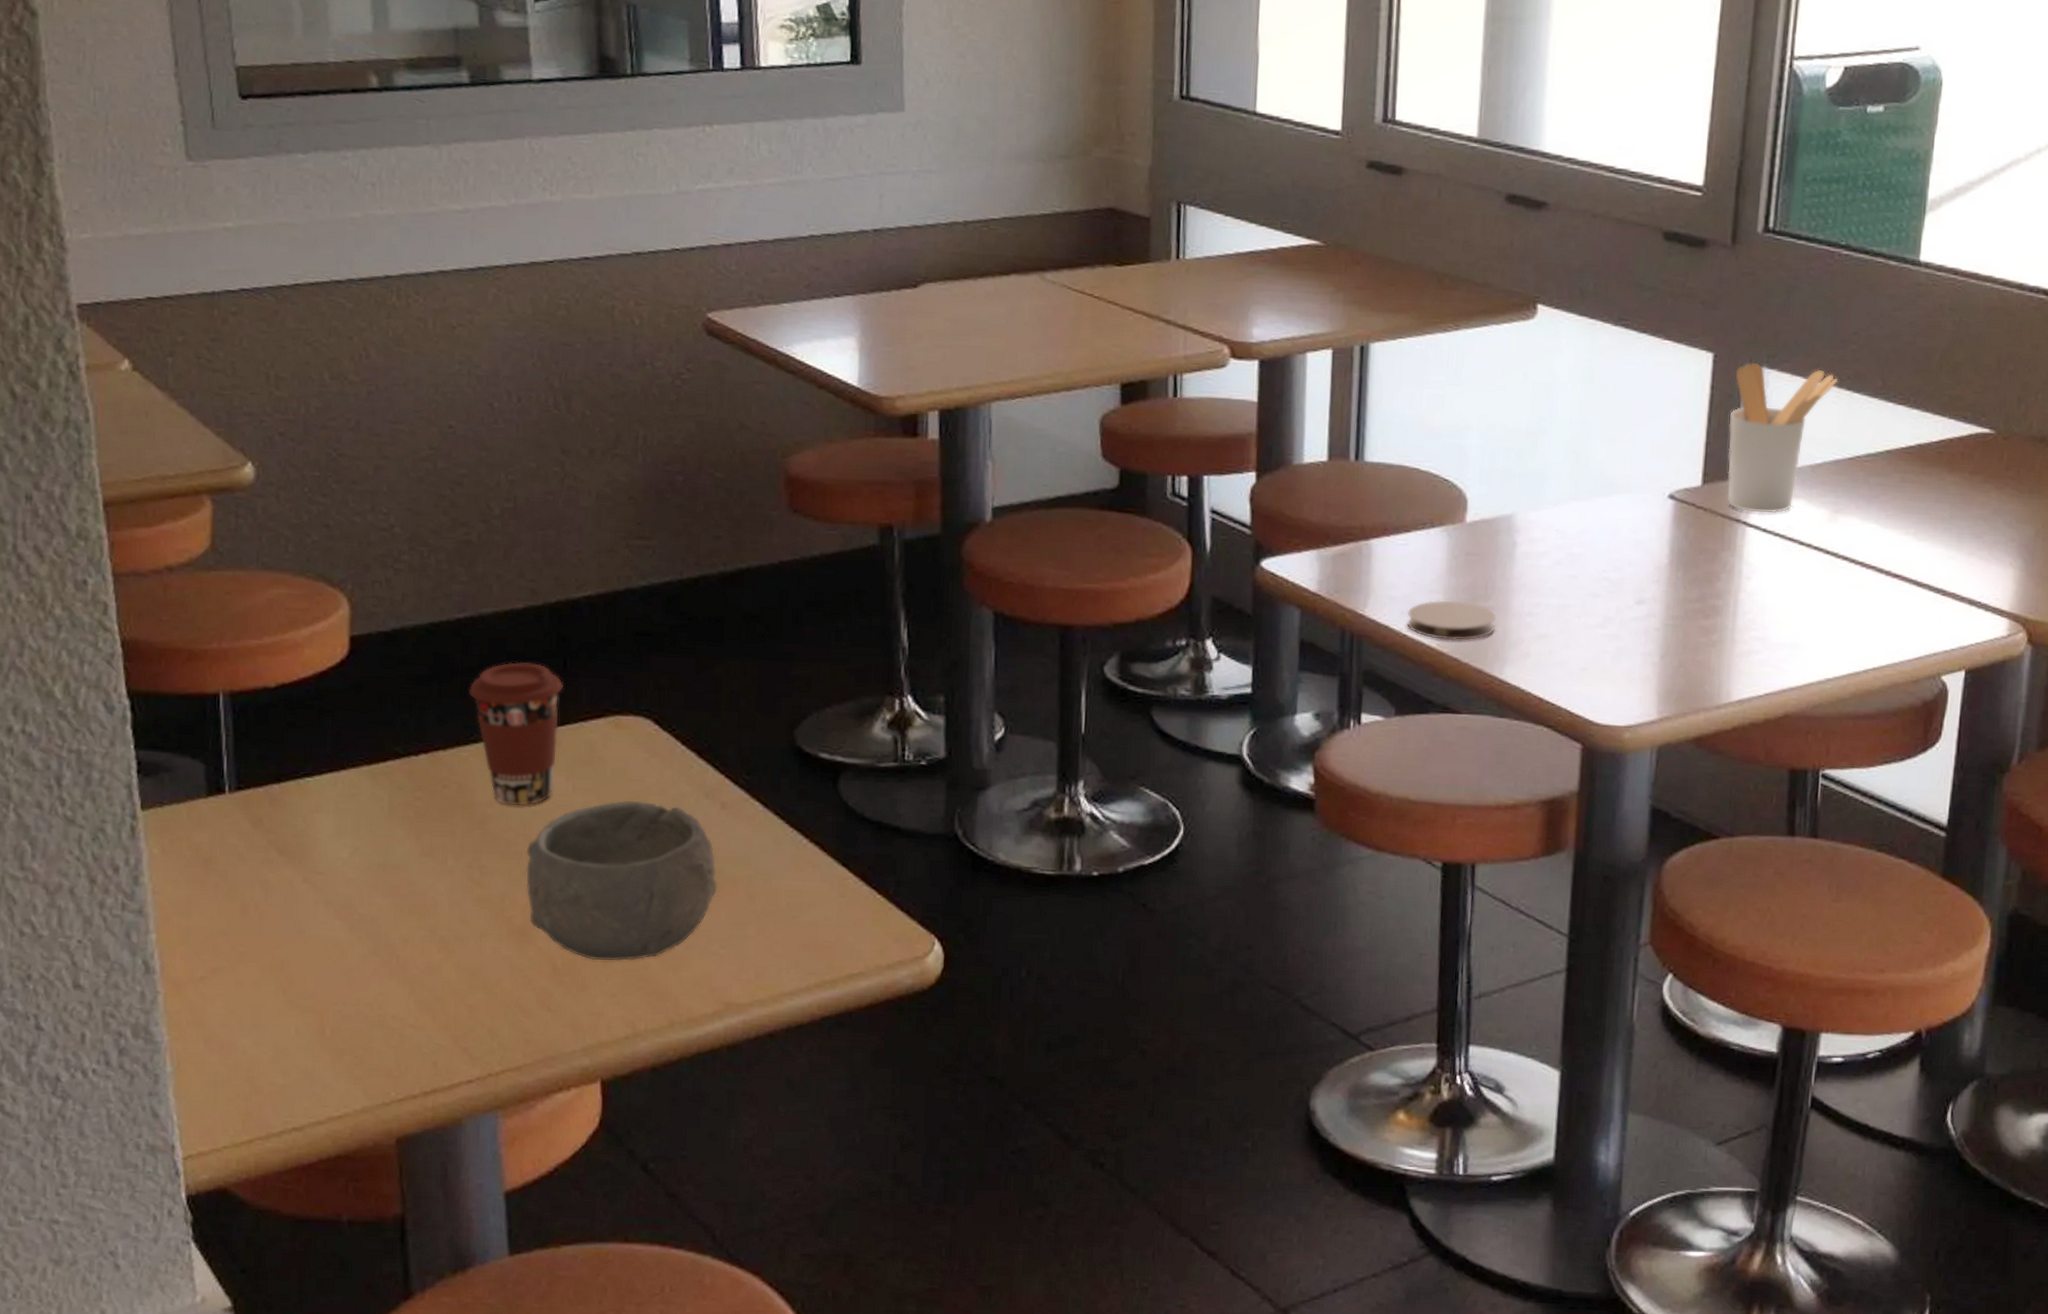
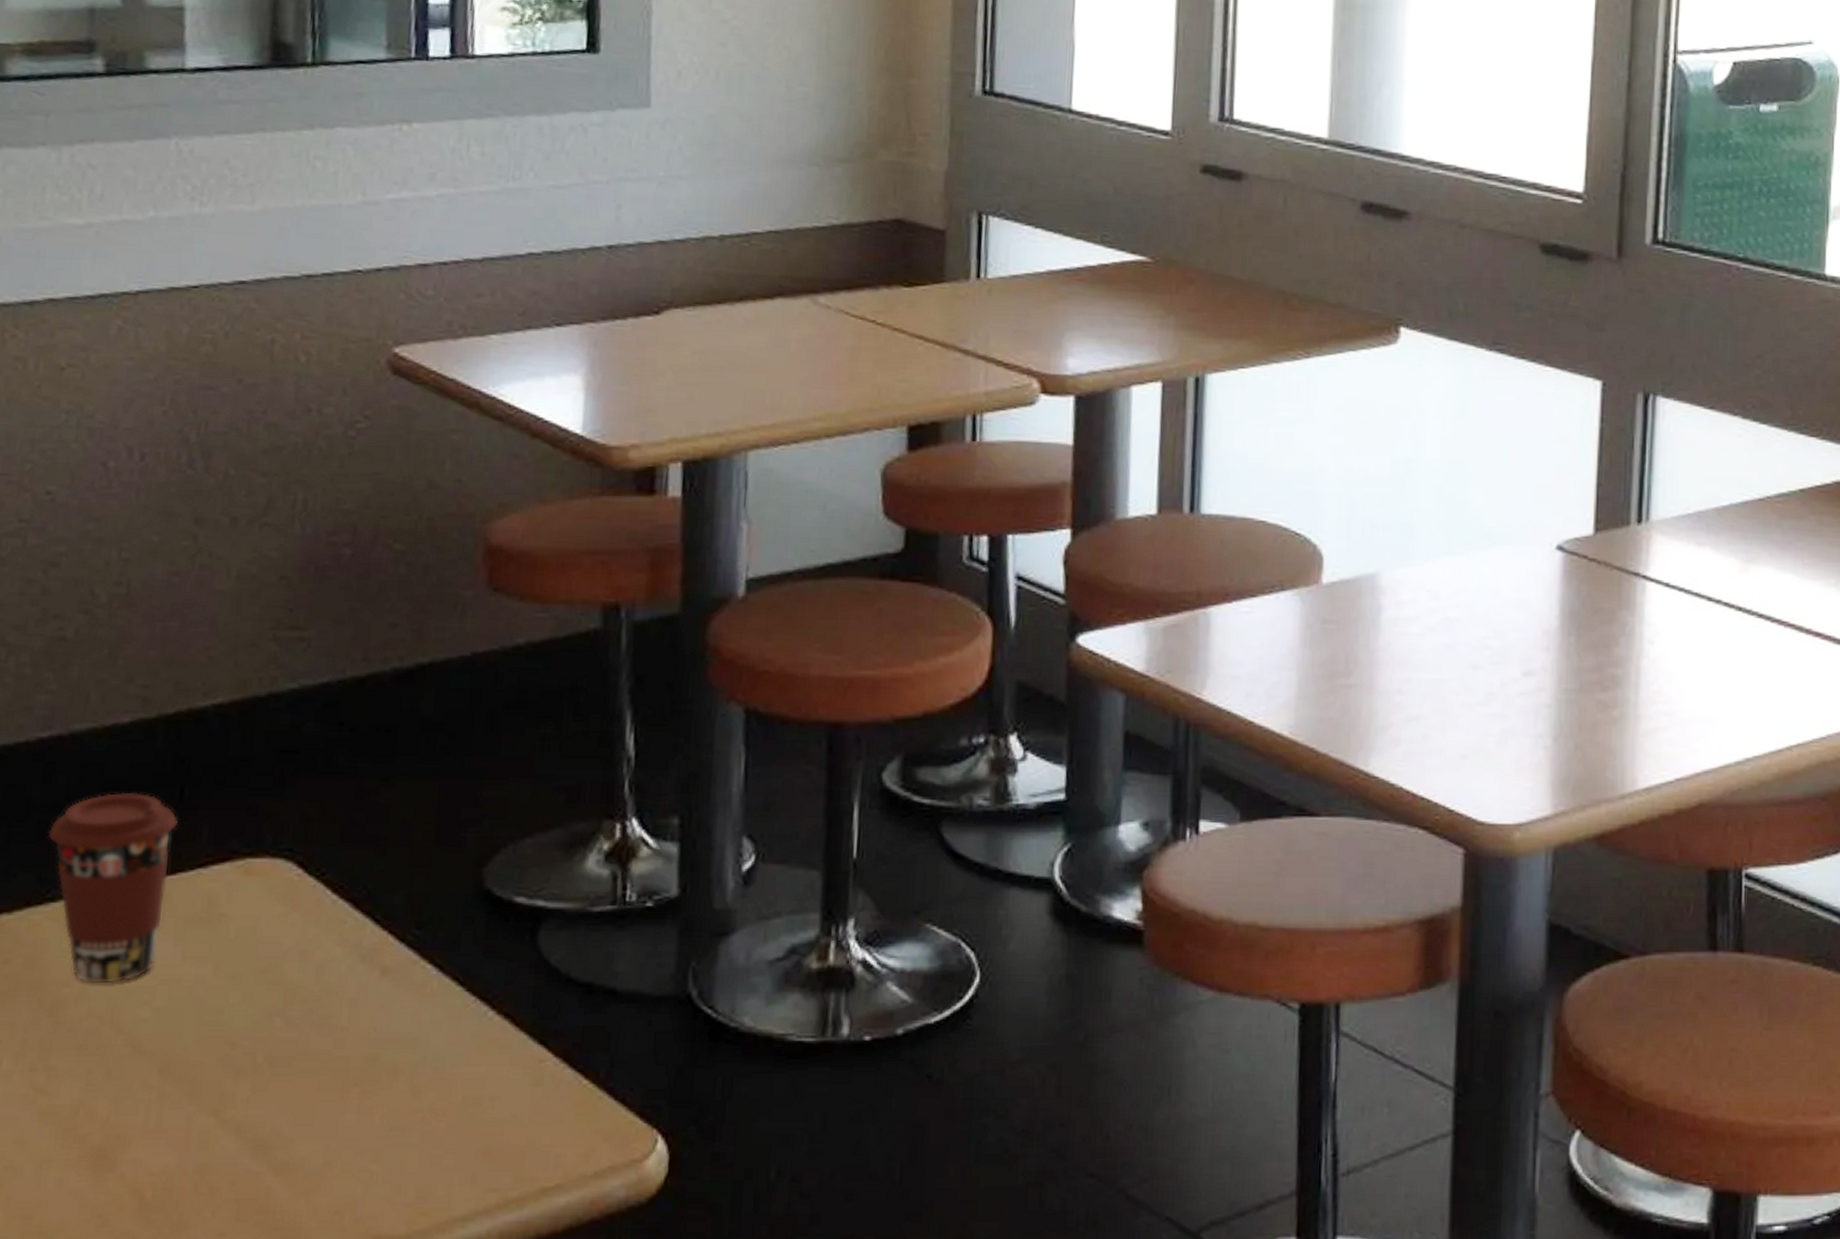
bowl: present [526,800,717,962] -> none [109,969,371,1189]
coaster: present [1407,600,1496,641] -> none [1253,678,1359,728]
utensil holder: present [1727,362,1839,514] -> none [1622,390,1743,565]

